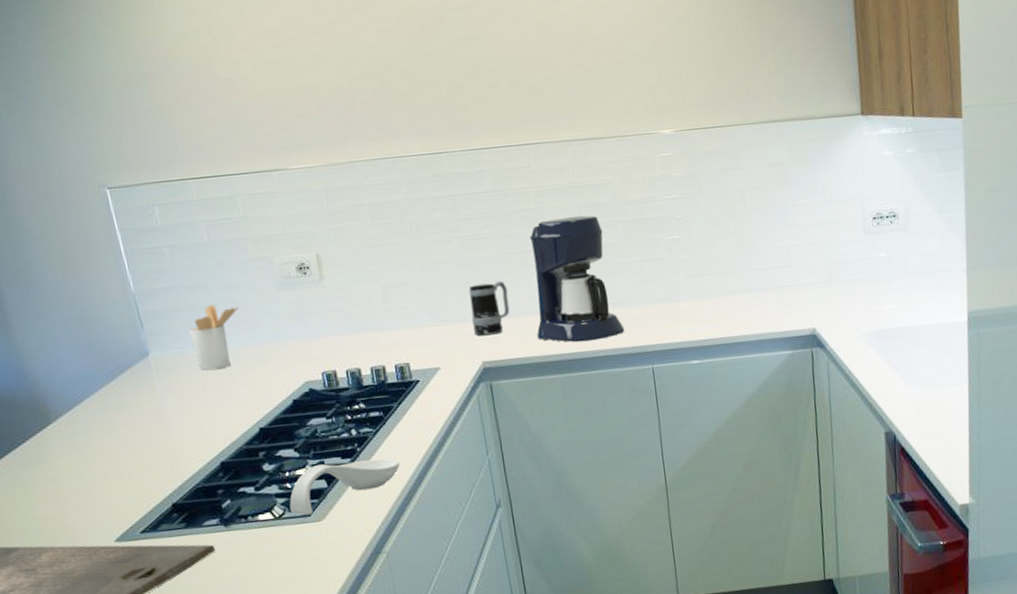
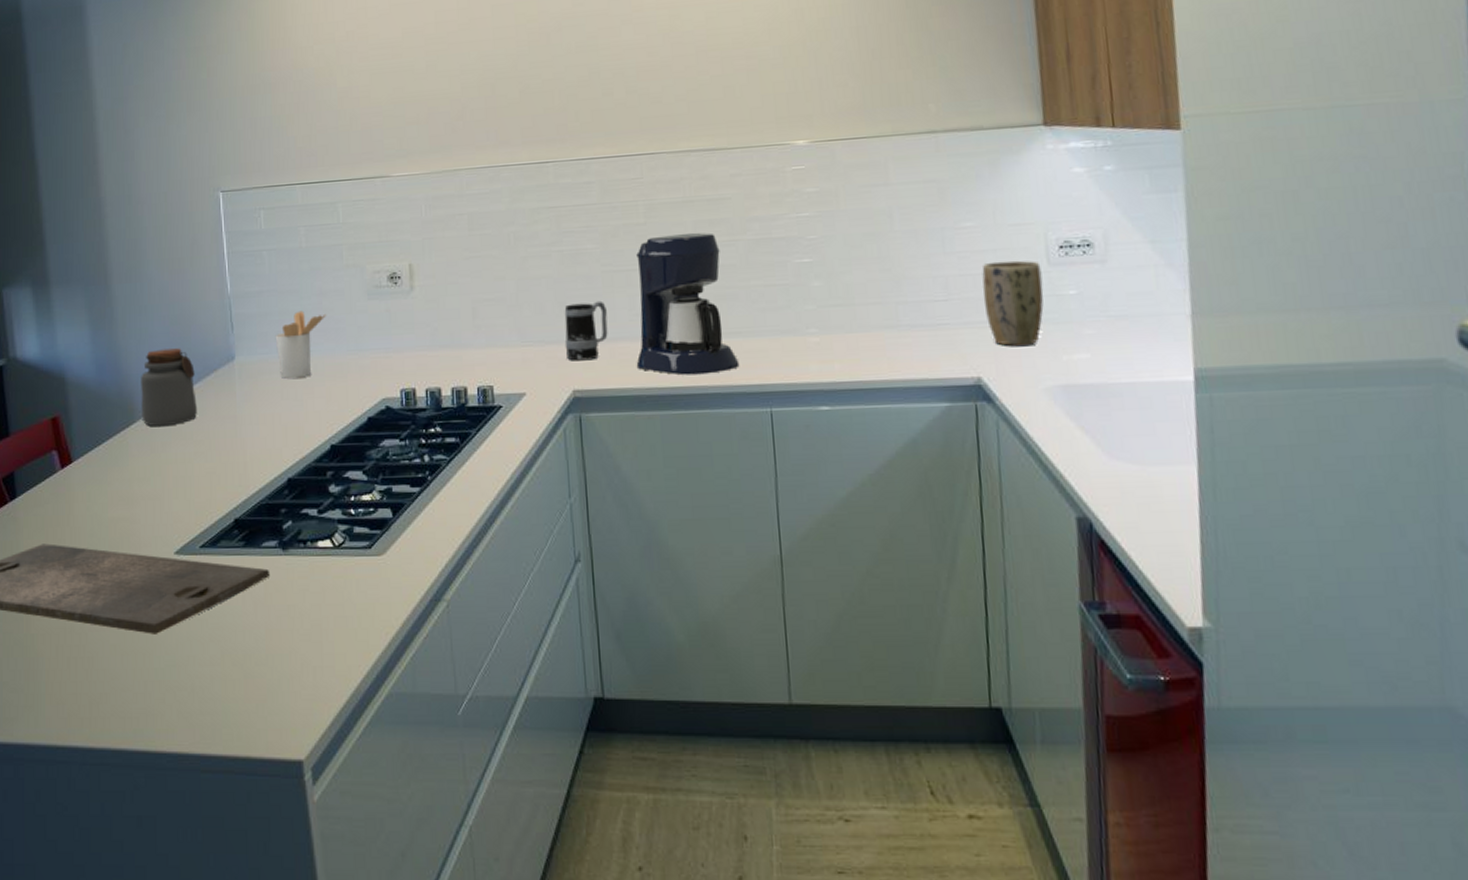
jar: none [49,348,118,426] -> present [141,348,197,427]
spoon rest: present [289,458,401,516] -> none [351,491,473,547]
plant pot: none [815,230,862,302] -> present [982,260,1044,346]

